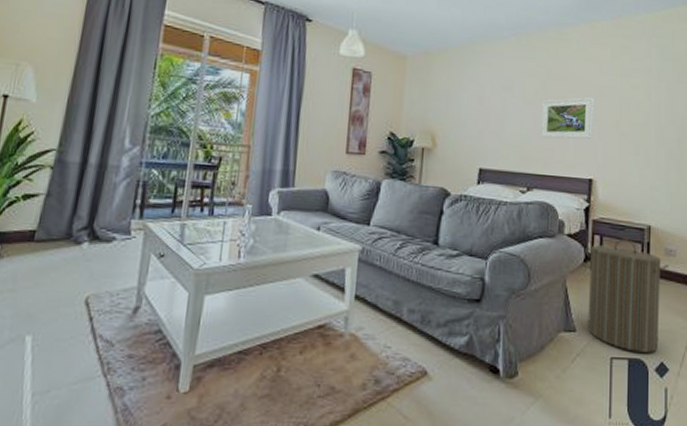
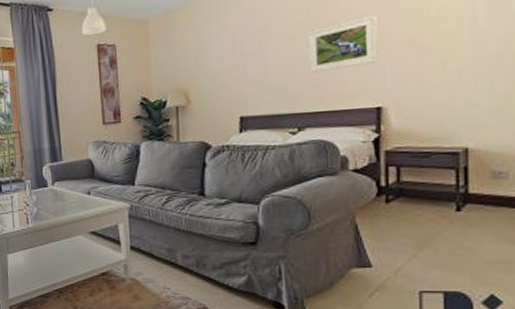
laundry hamper: present [584,238,669,353] -> none [376,166,497,285]

